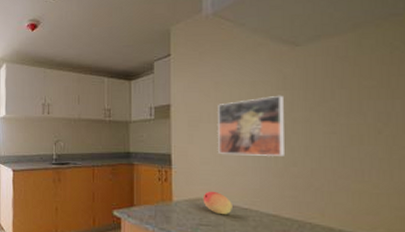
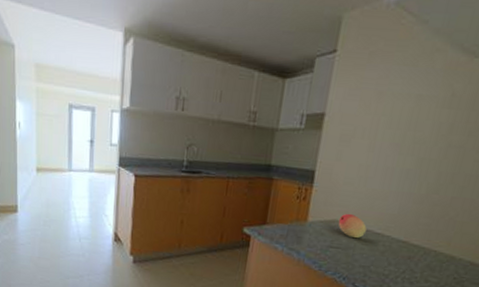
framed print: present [218,95,284,156] -> none [364,114,446,182]

